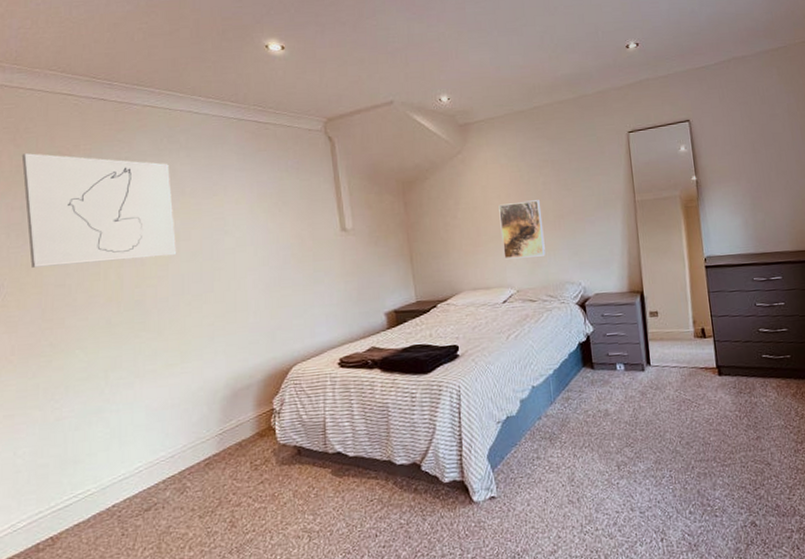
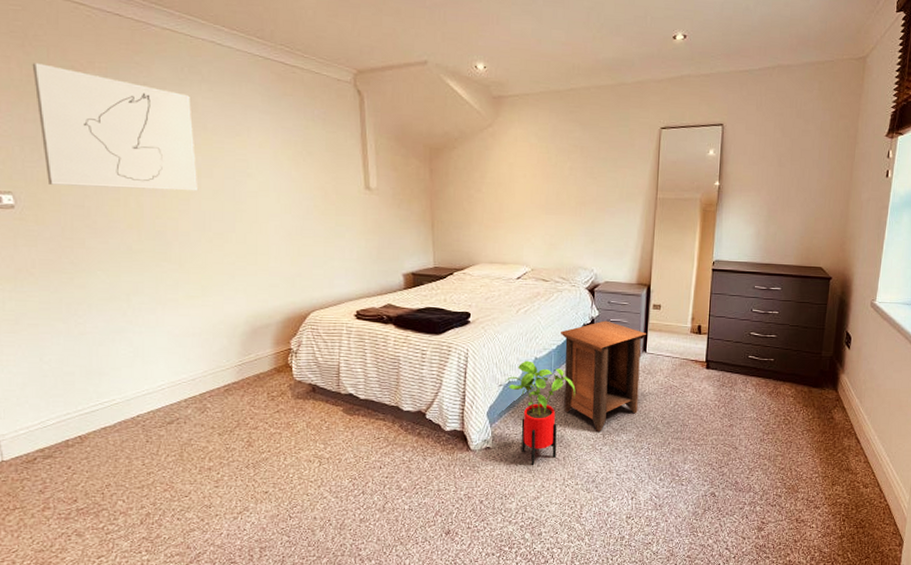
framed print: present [499,200,546,259] -> none [522,183,565,240]
house plant: none [502,390,581,512] -> present [504,360,576,465]
nightstand: none [556,335,652,463] -> present [561,320,647,432]

